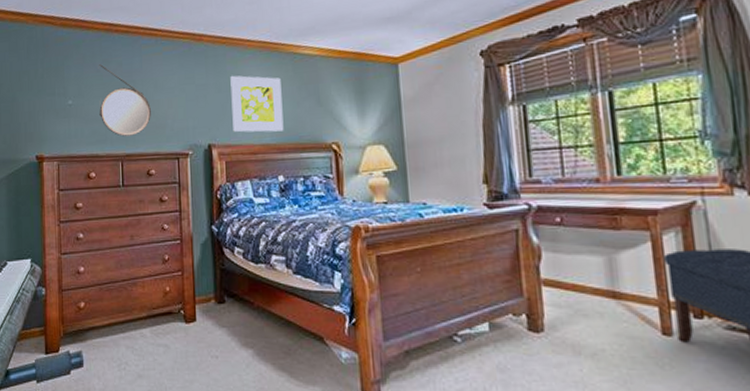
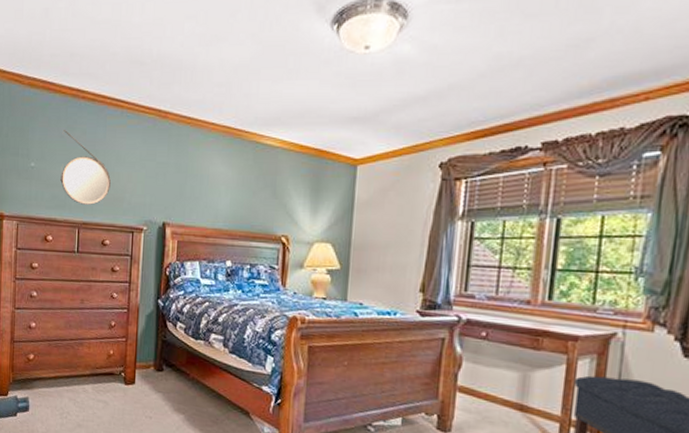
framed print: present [230,75,284,133] -> none [188,157,240,218]

